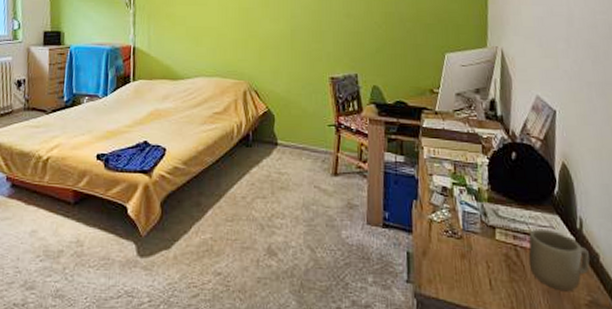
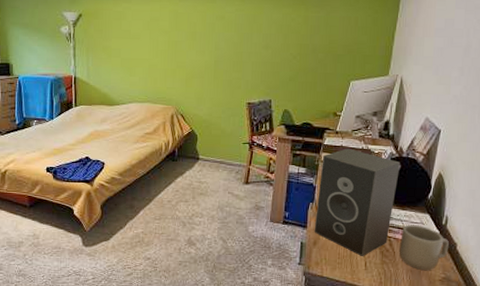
speaker: none [421,132,516,271] -> present [314,148,401,256]

